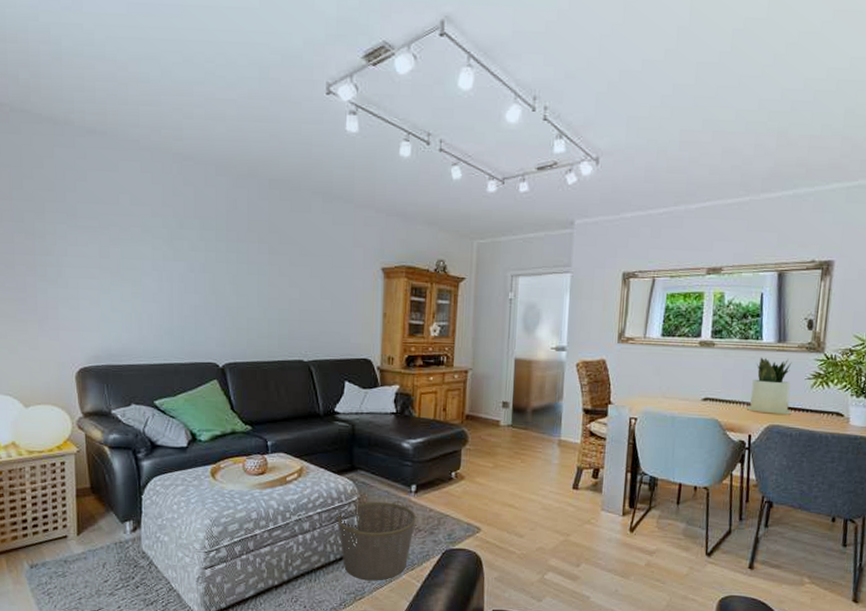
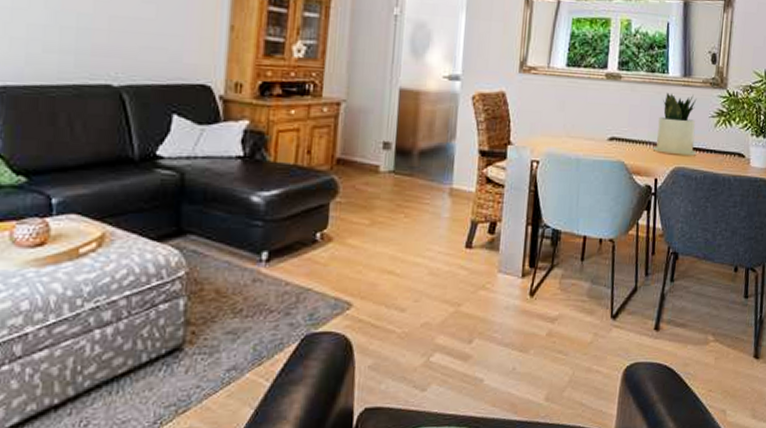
basket: present [337,501,417,581] -> none [154,274,268,386]

